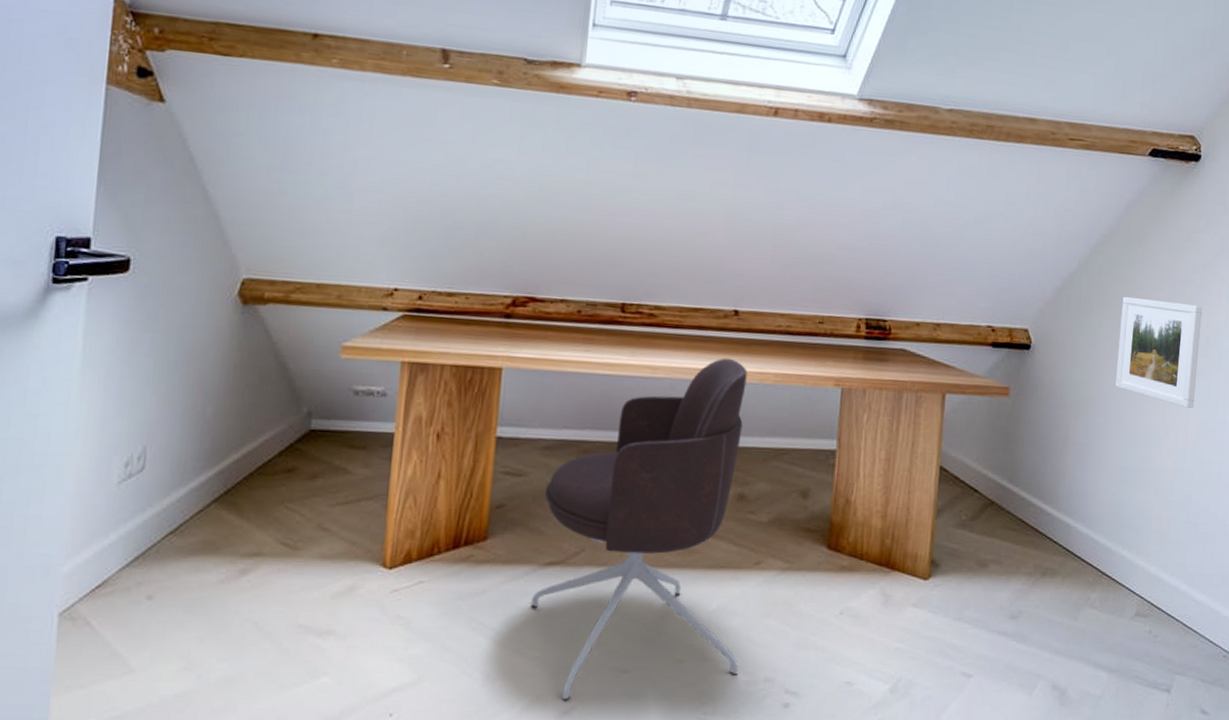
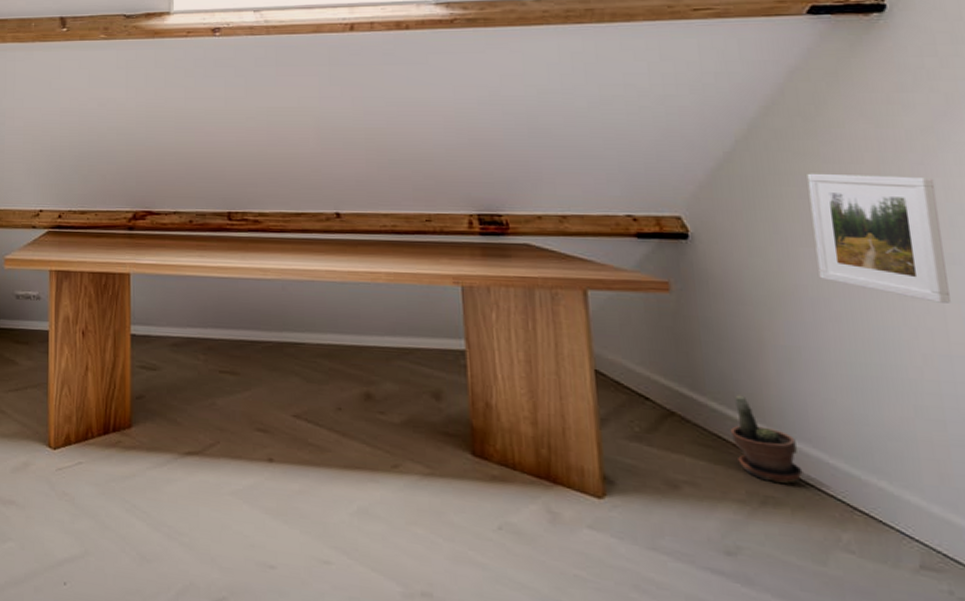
office chair: present [530,358,748,701] -> none [175,258,390,591]
potted plant: none [1031,485,1075,557] -> present [729,395,803,483]

